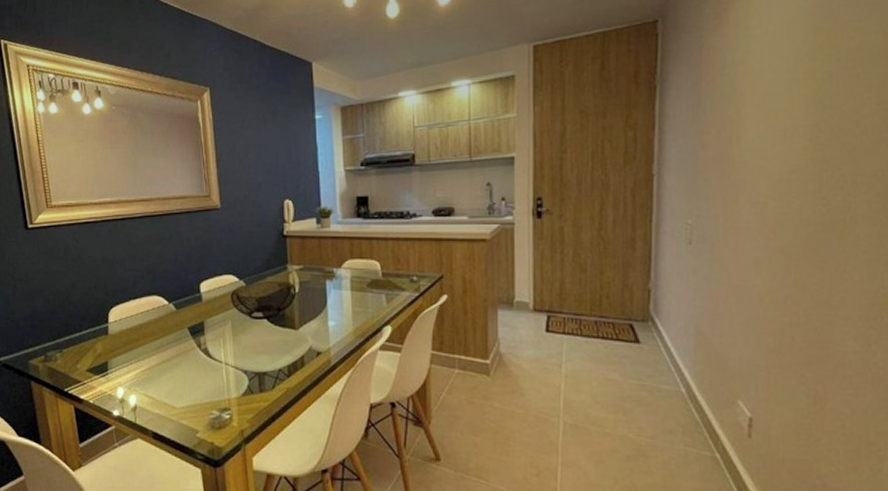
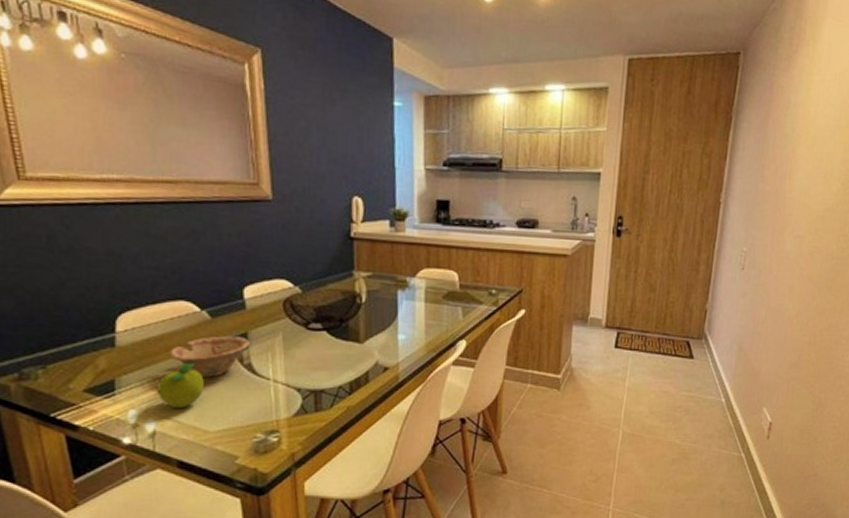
fruit: none [137,348,172,387] -> present [156,363,204,409]
dish: none [146,324,206,360] -> present [169,336,250,377]

